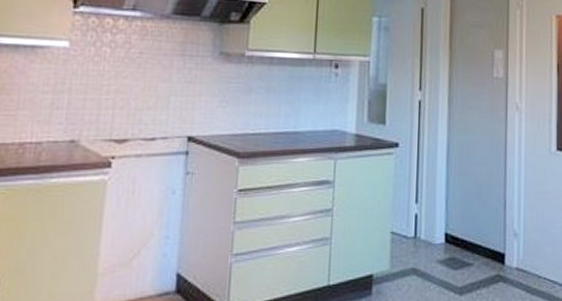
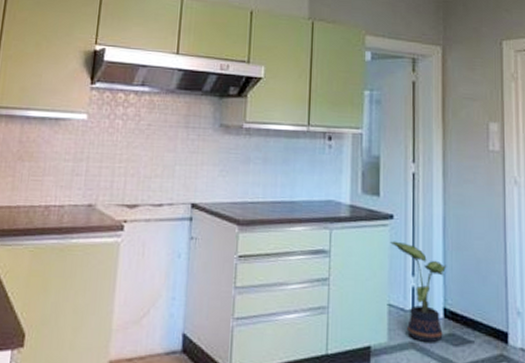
potted plant: none [394,169,450,268] -> present [389,241,447,343]

